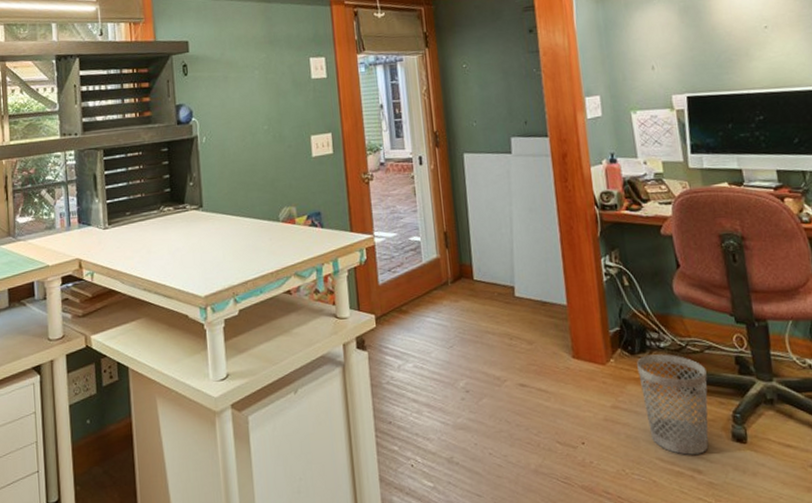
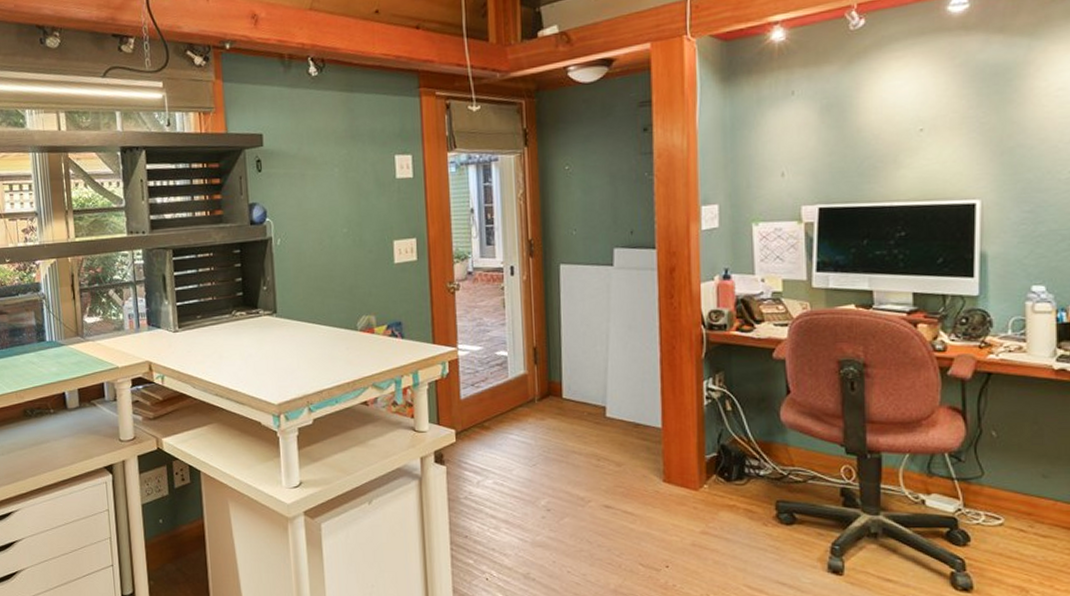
wastebasket: present [637,354,709,455] -> none [733,482,808,584]

